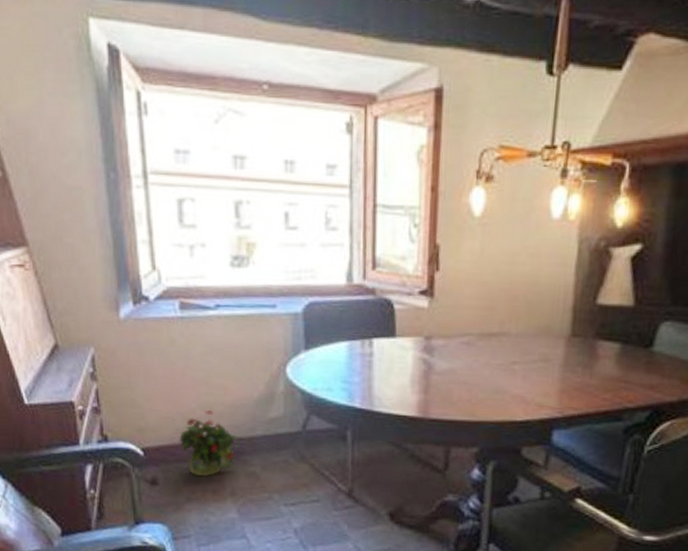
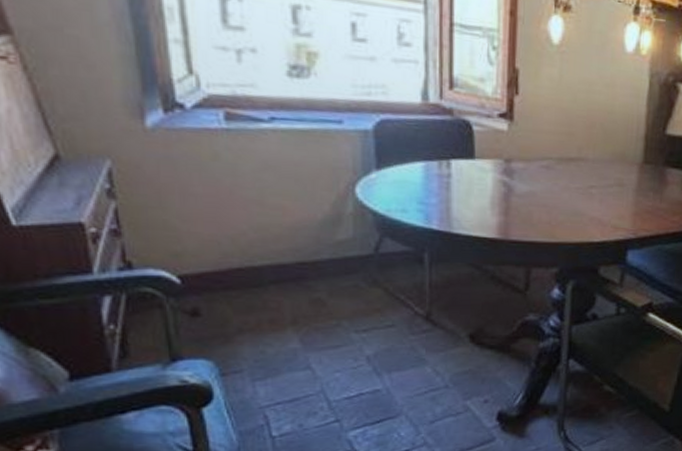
potted plant: present [178,409,242,476] -> none [225,231,305,304]

